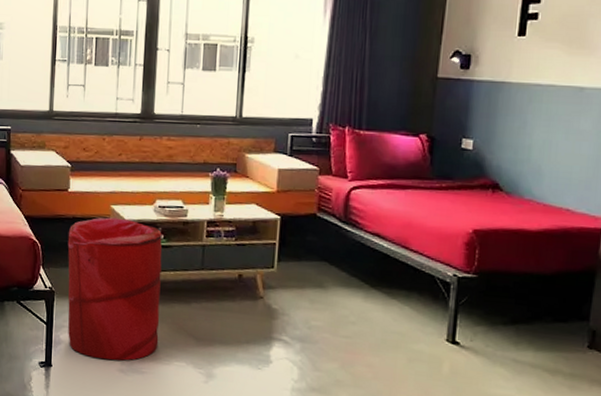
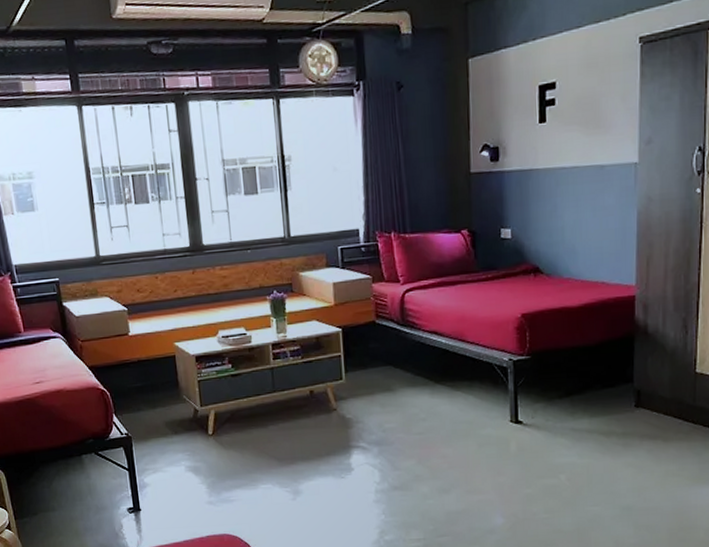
laundry hamper: present [67,217,163,361] -> none [135,354,243,495]

